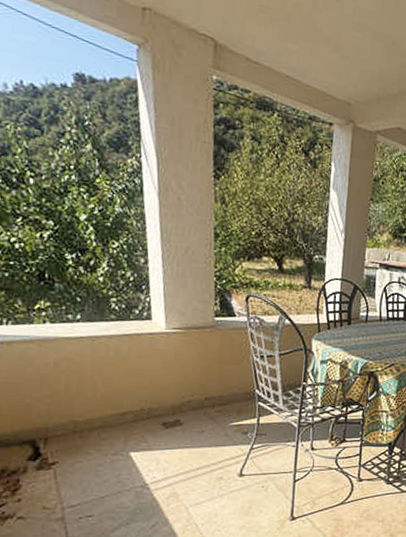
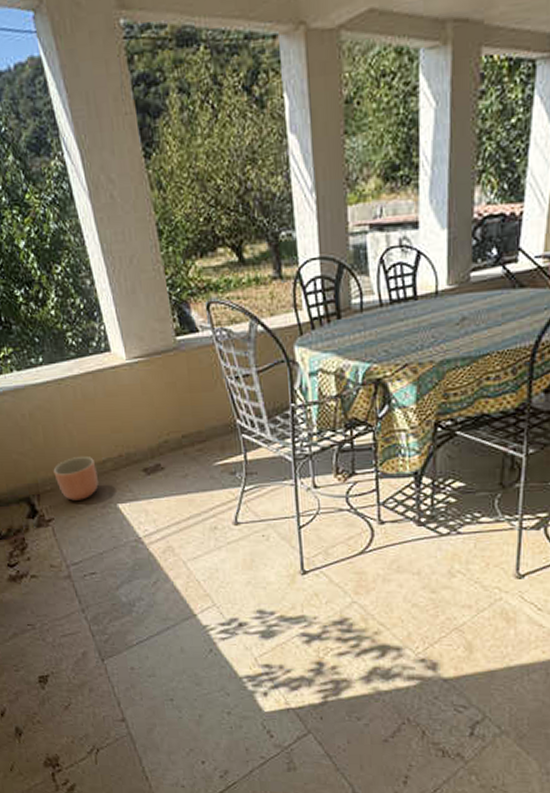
planter: none [68,407,115,447] -> present [53,457,99,501]

